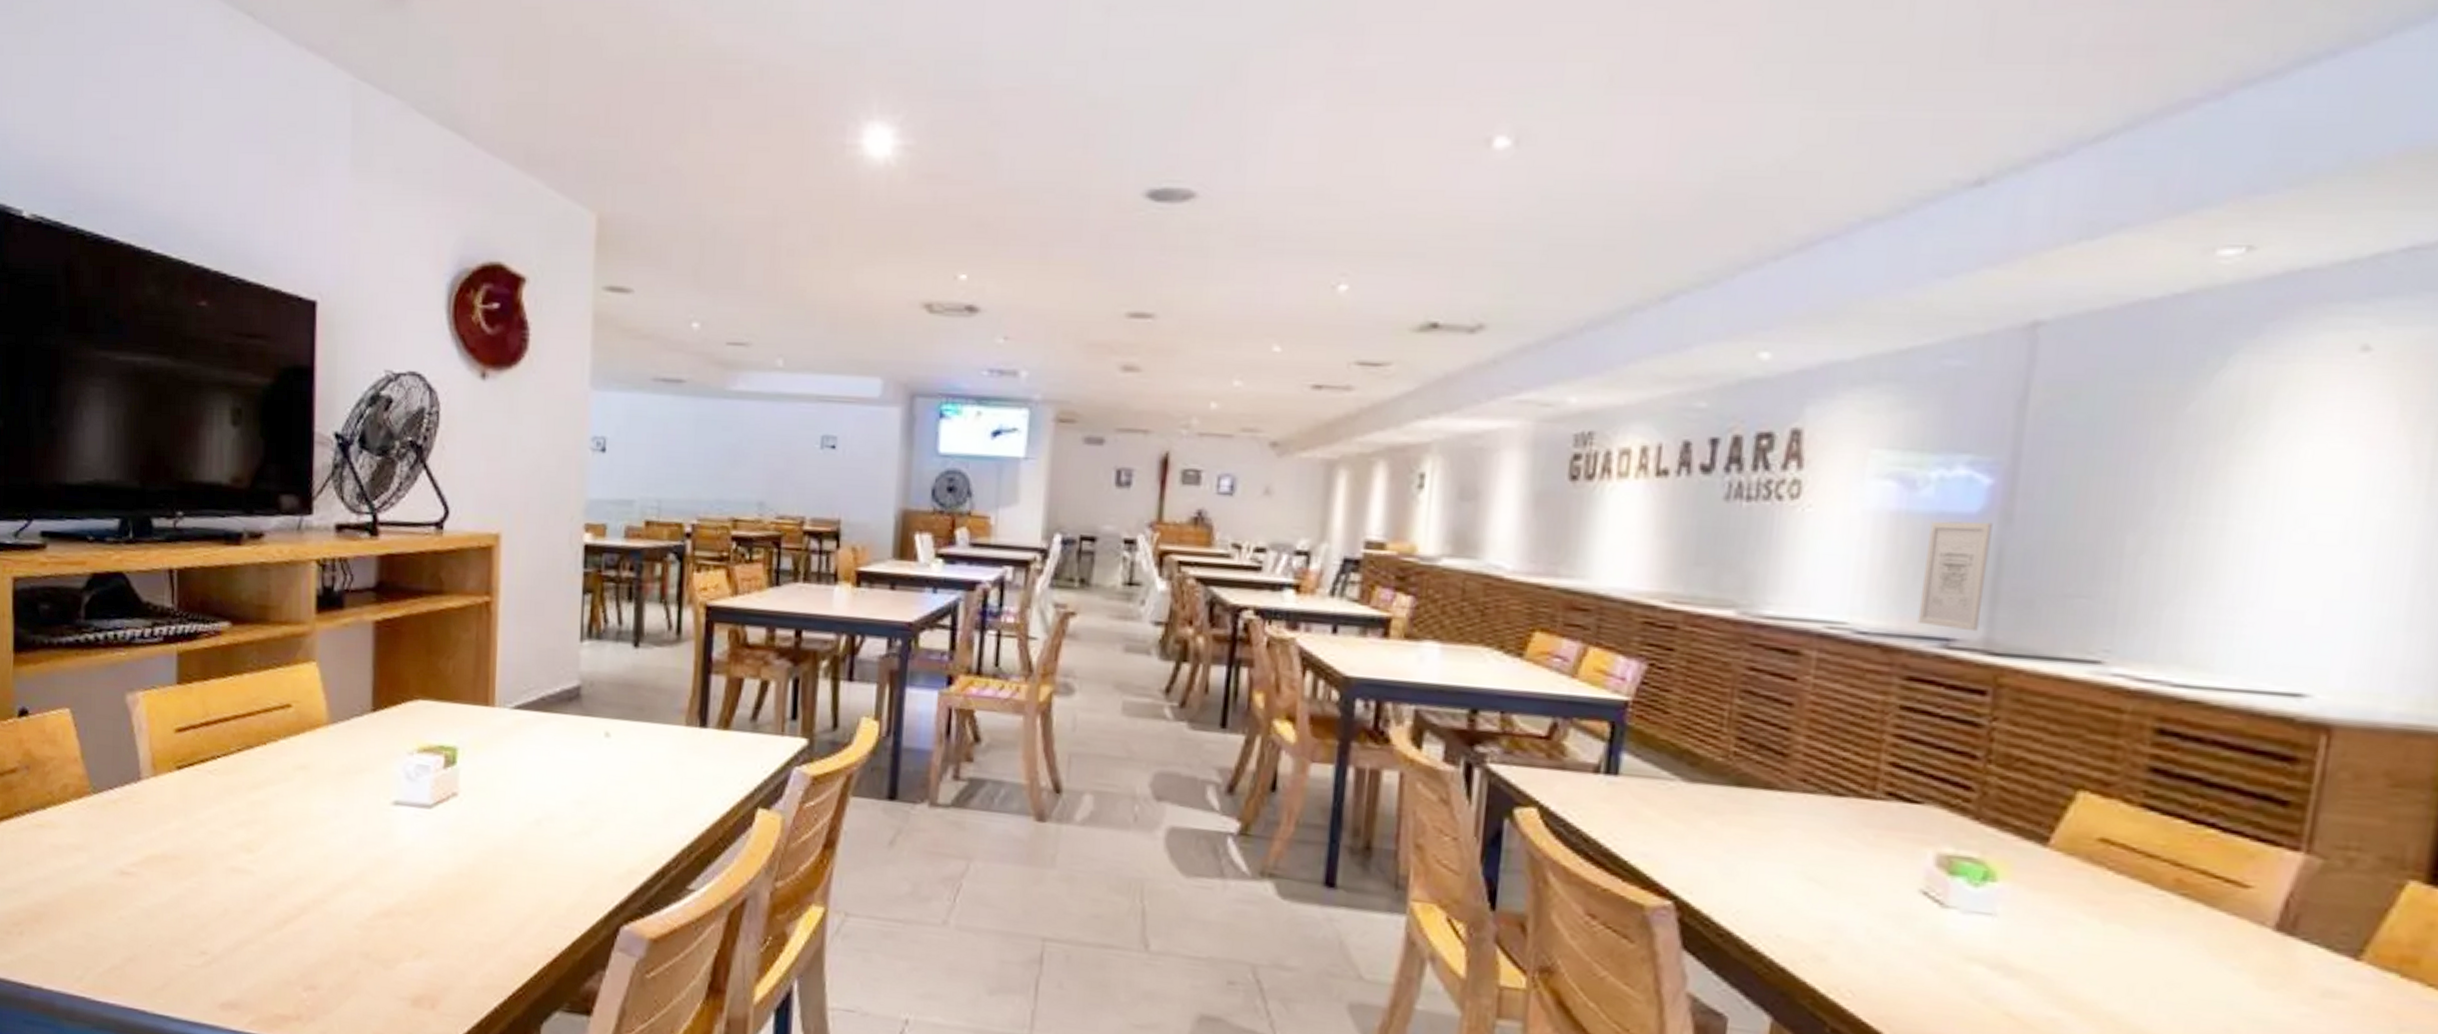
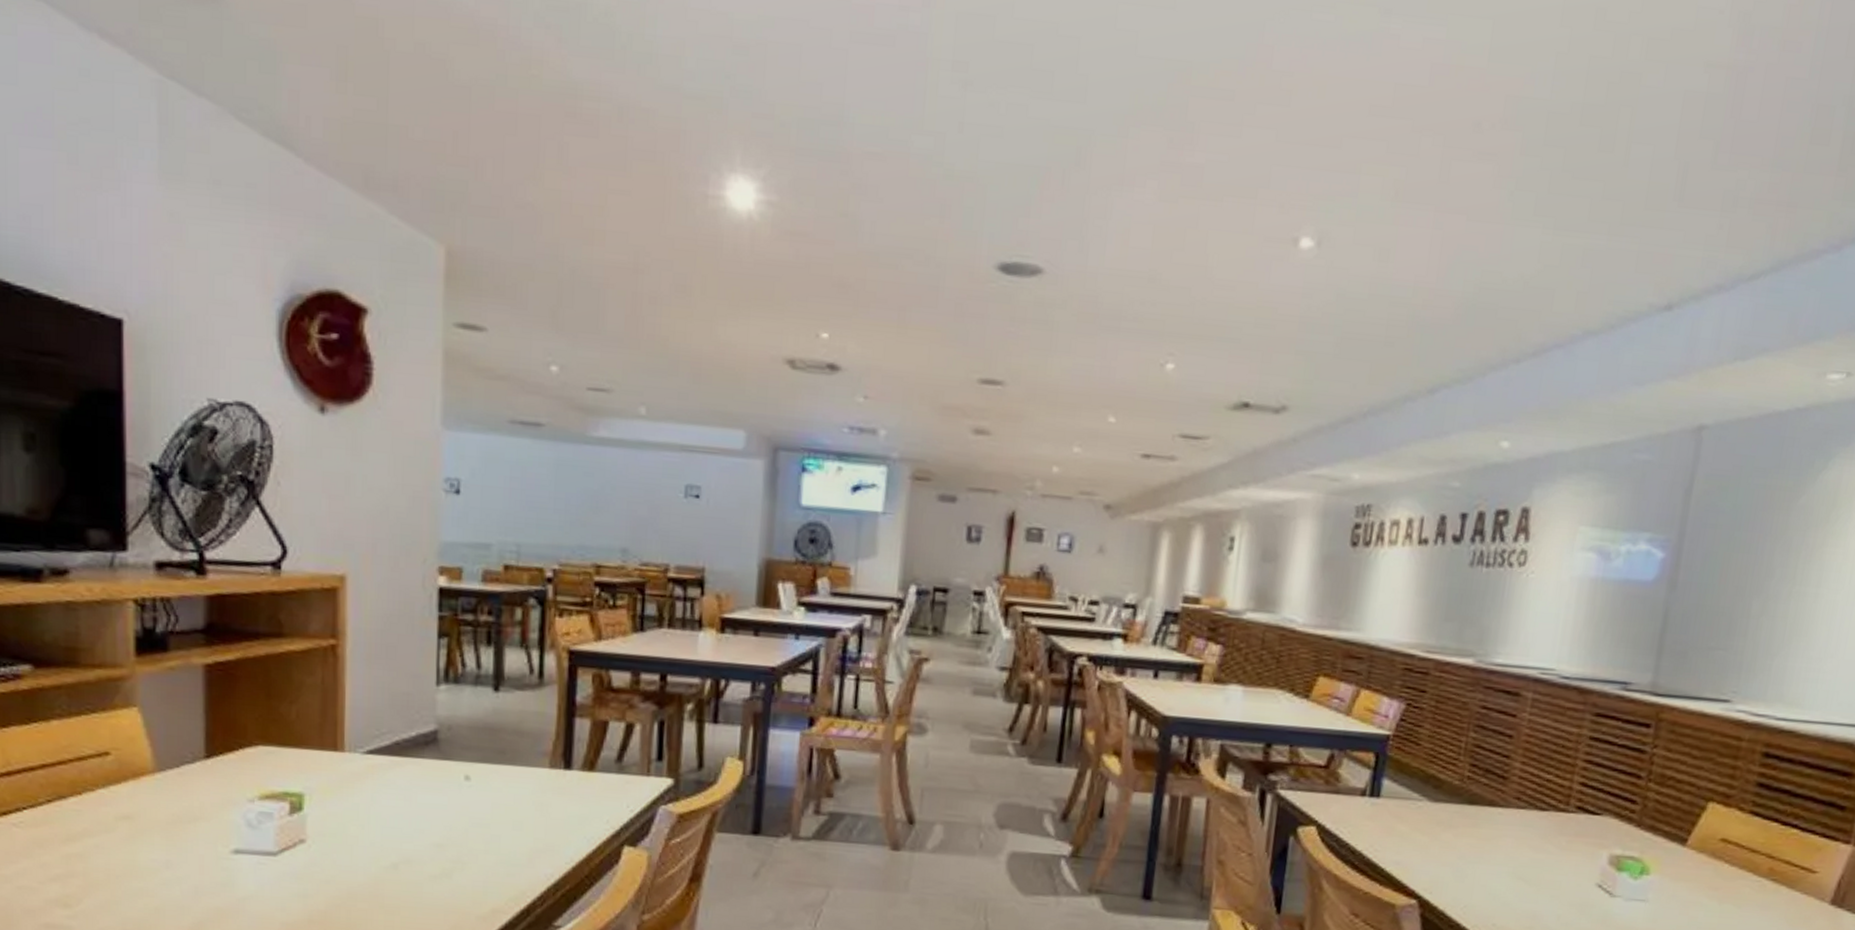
wall art: present [1917,521,1993,632] -> none [1605,587,1662,677]

